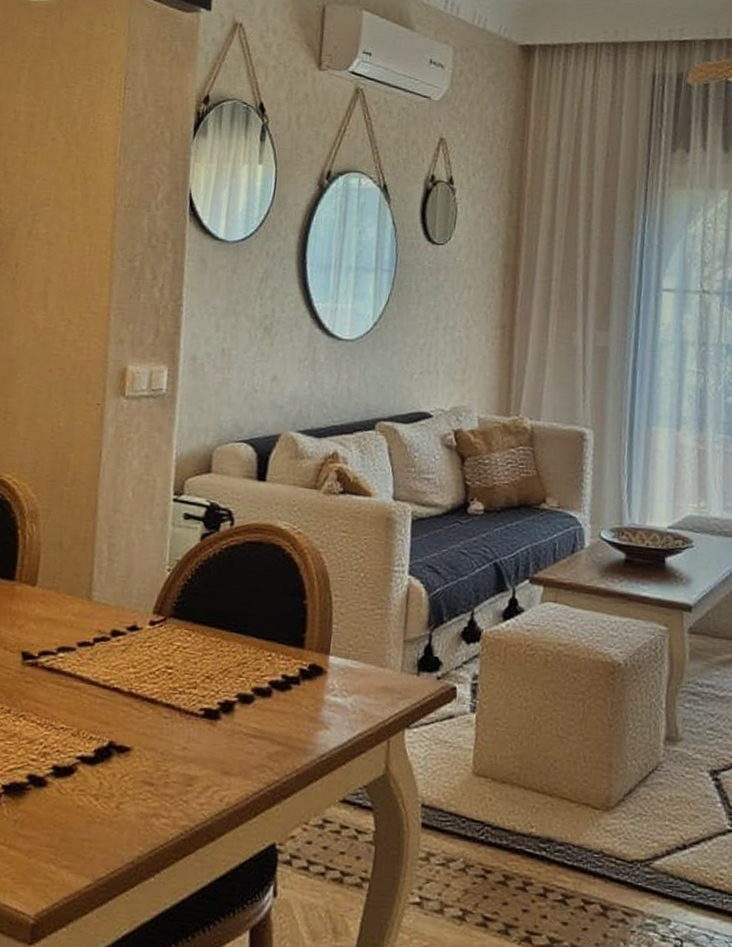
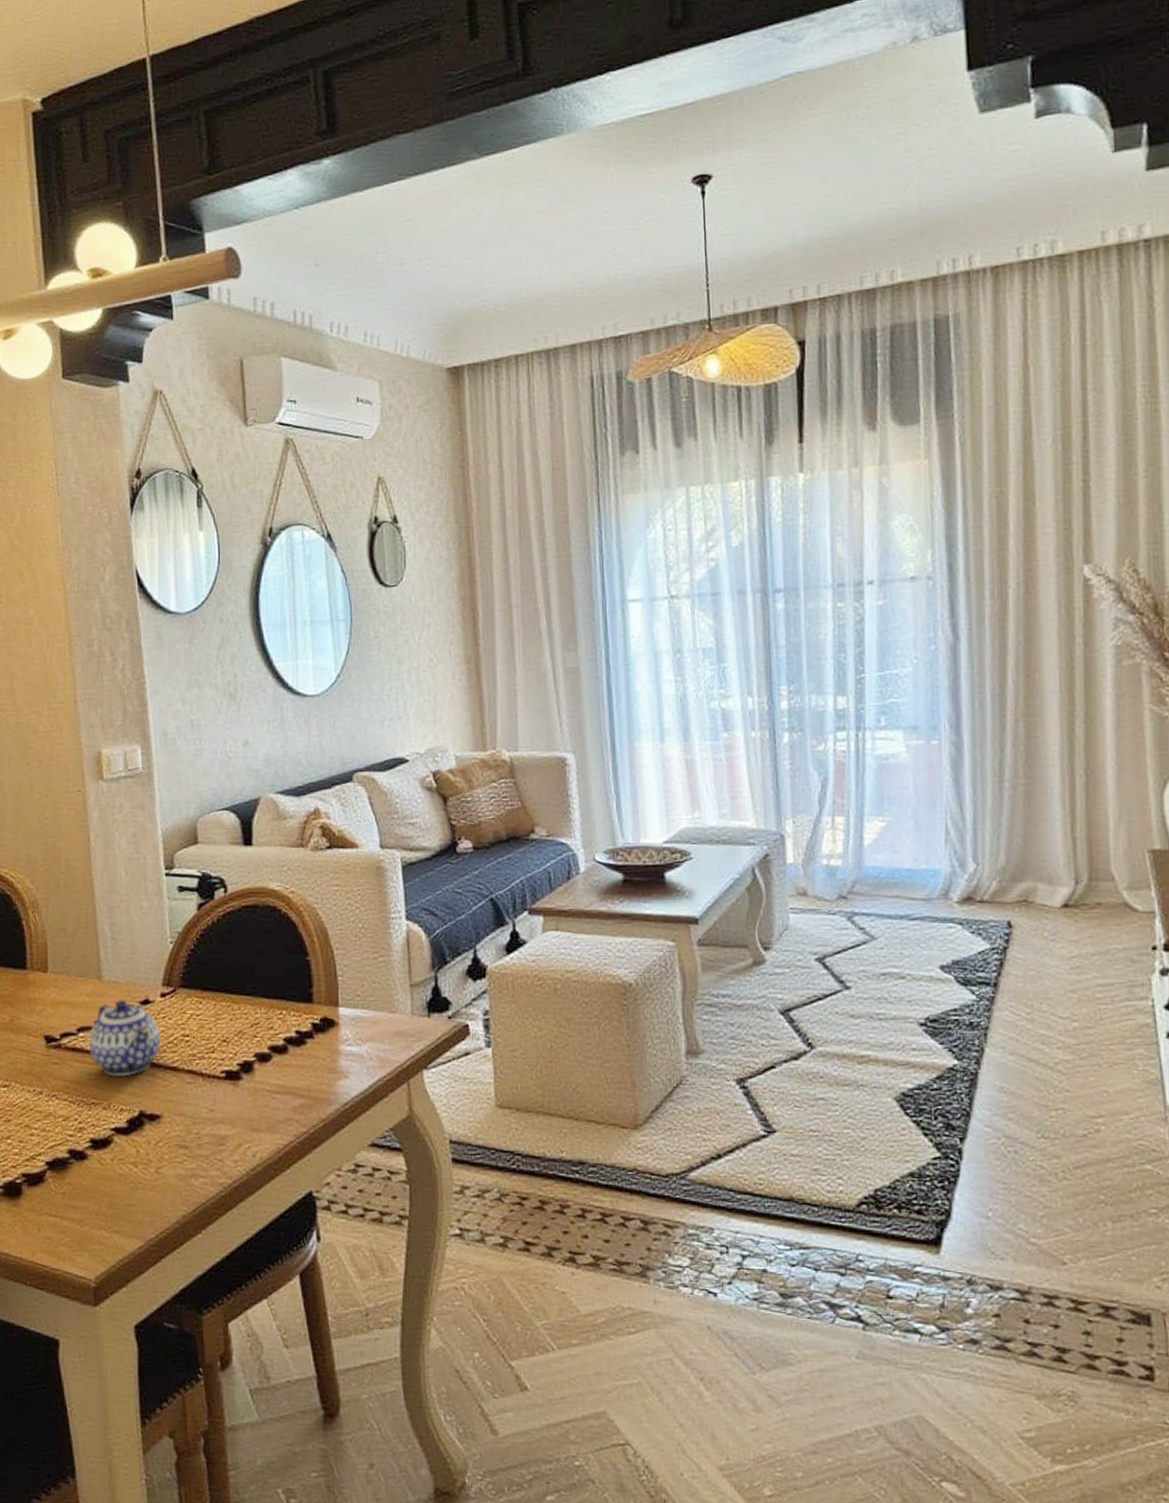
teapot: none [67,623,143,704] -> present [89,1000,161,1077]

